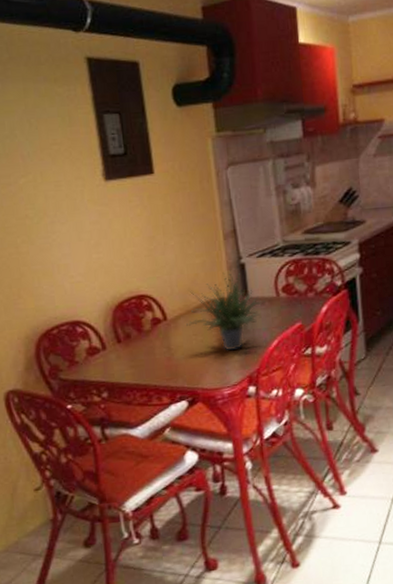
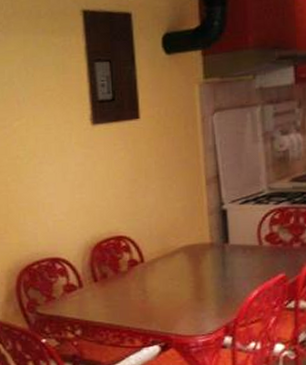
potted plant: present [186,268,265,351] -> none [163,213,246,298]

